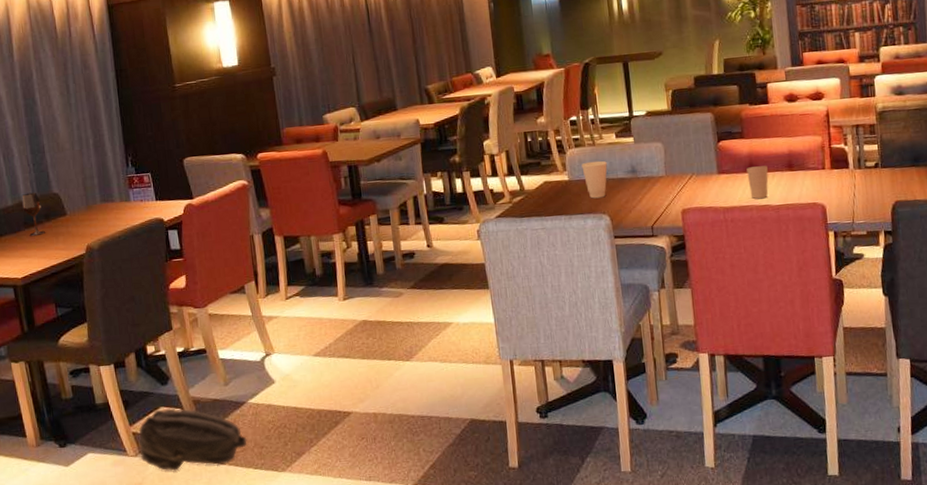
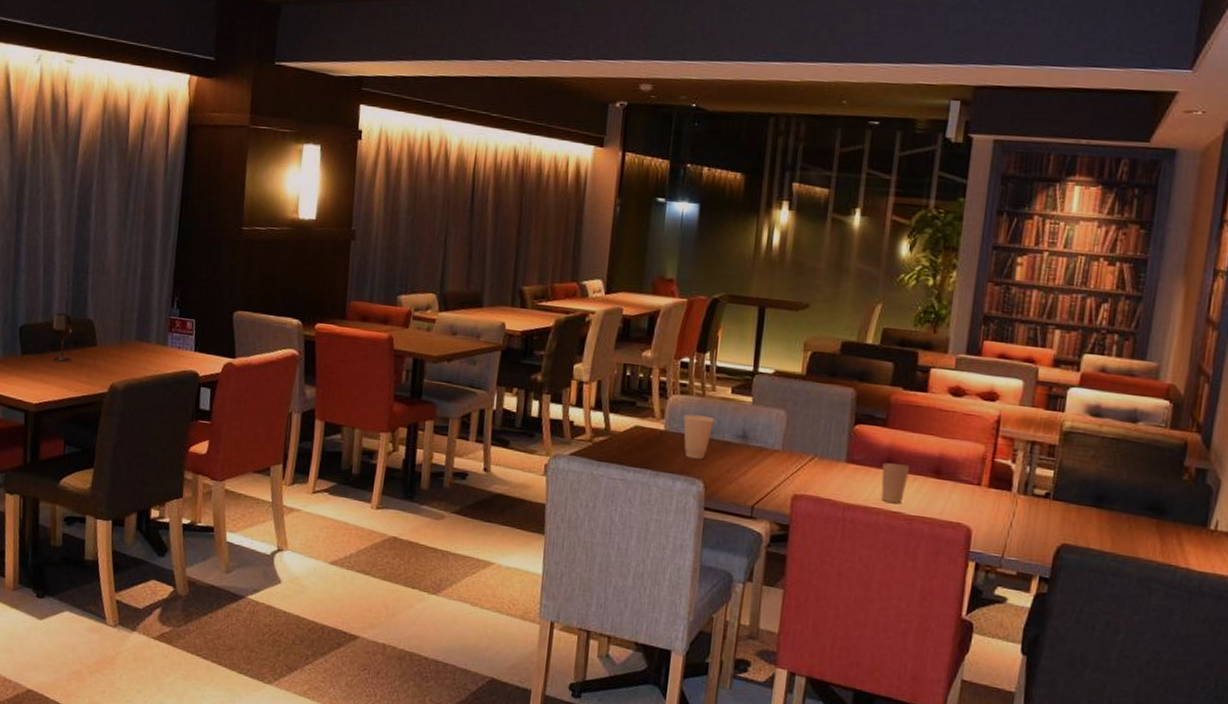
backpack: present [139,408,247,471] -> none [119,581,238,658]

